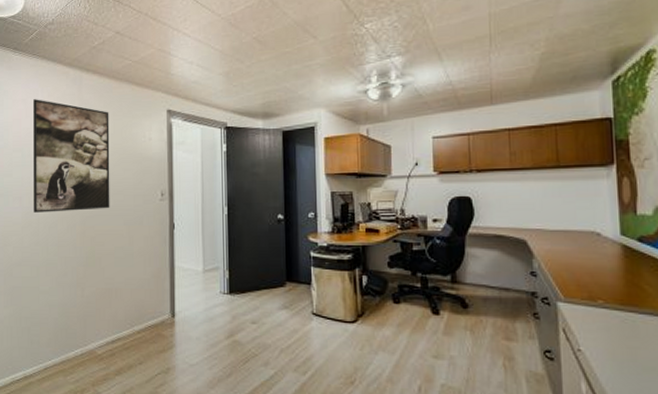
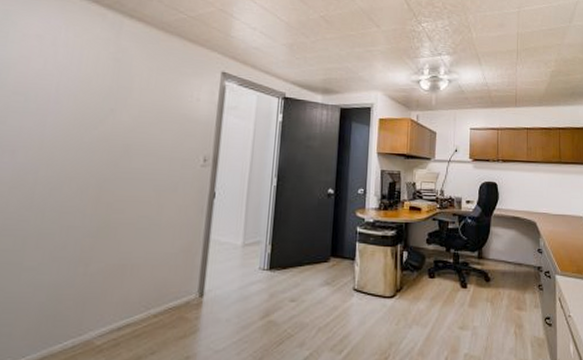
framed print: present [33,99,110,213] -> none [31,37,152,172]

